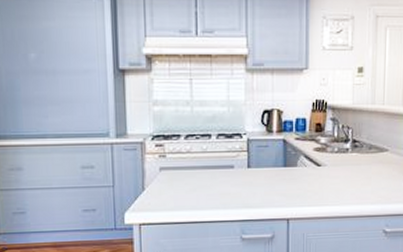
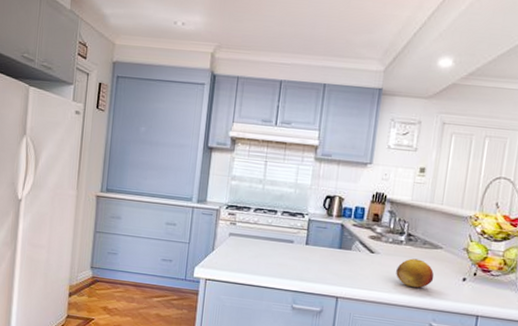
fruit: none [345,165,383,196] -> present [396,258,435,288]

